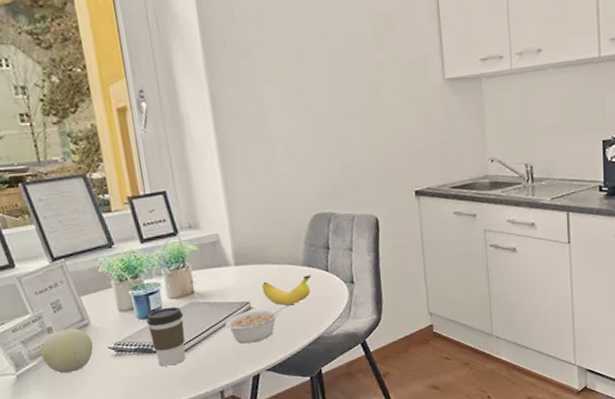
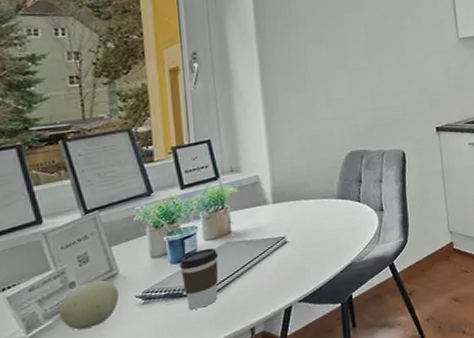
legume: present [225,304,289,344] -> none [260,236,323,278]
banana: present [262,275,312,306] -> none [298,206,345,237]

